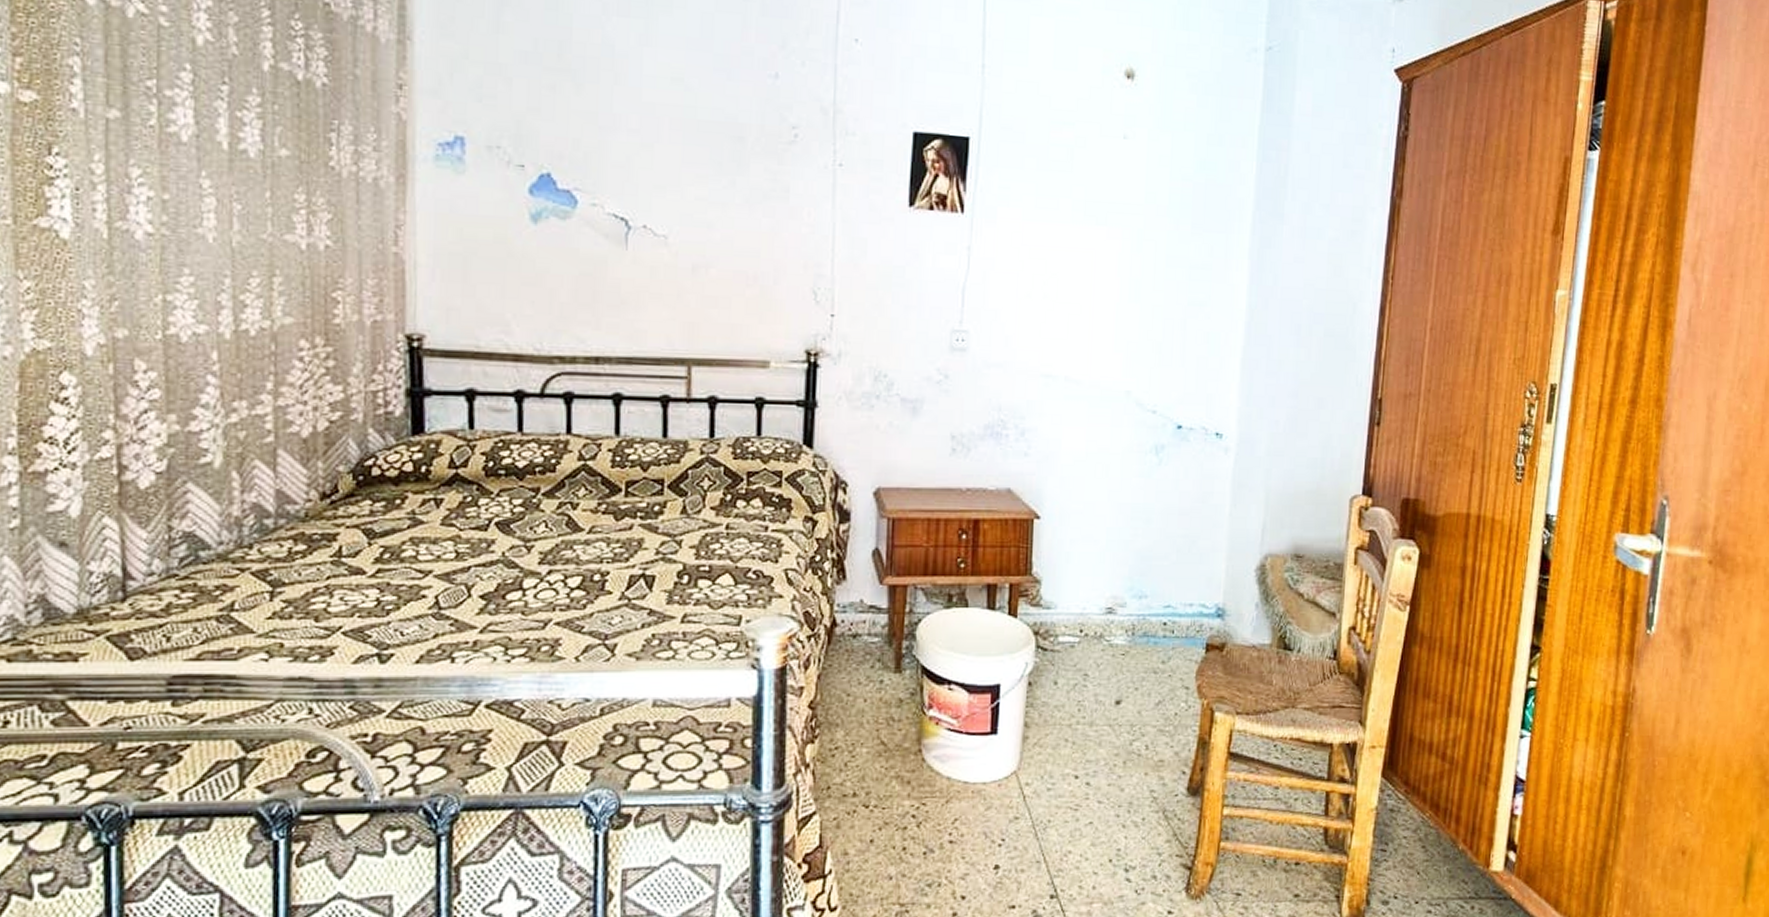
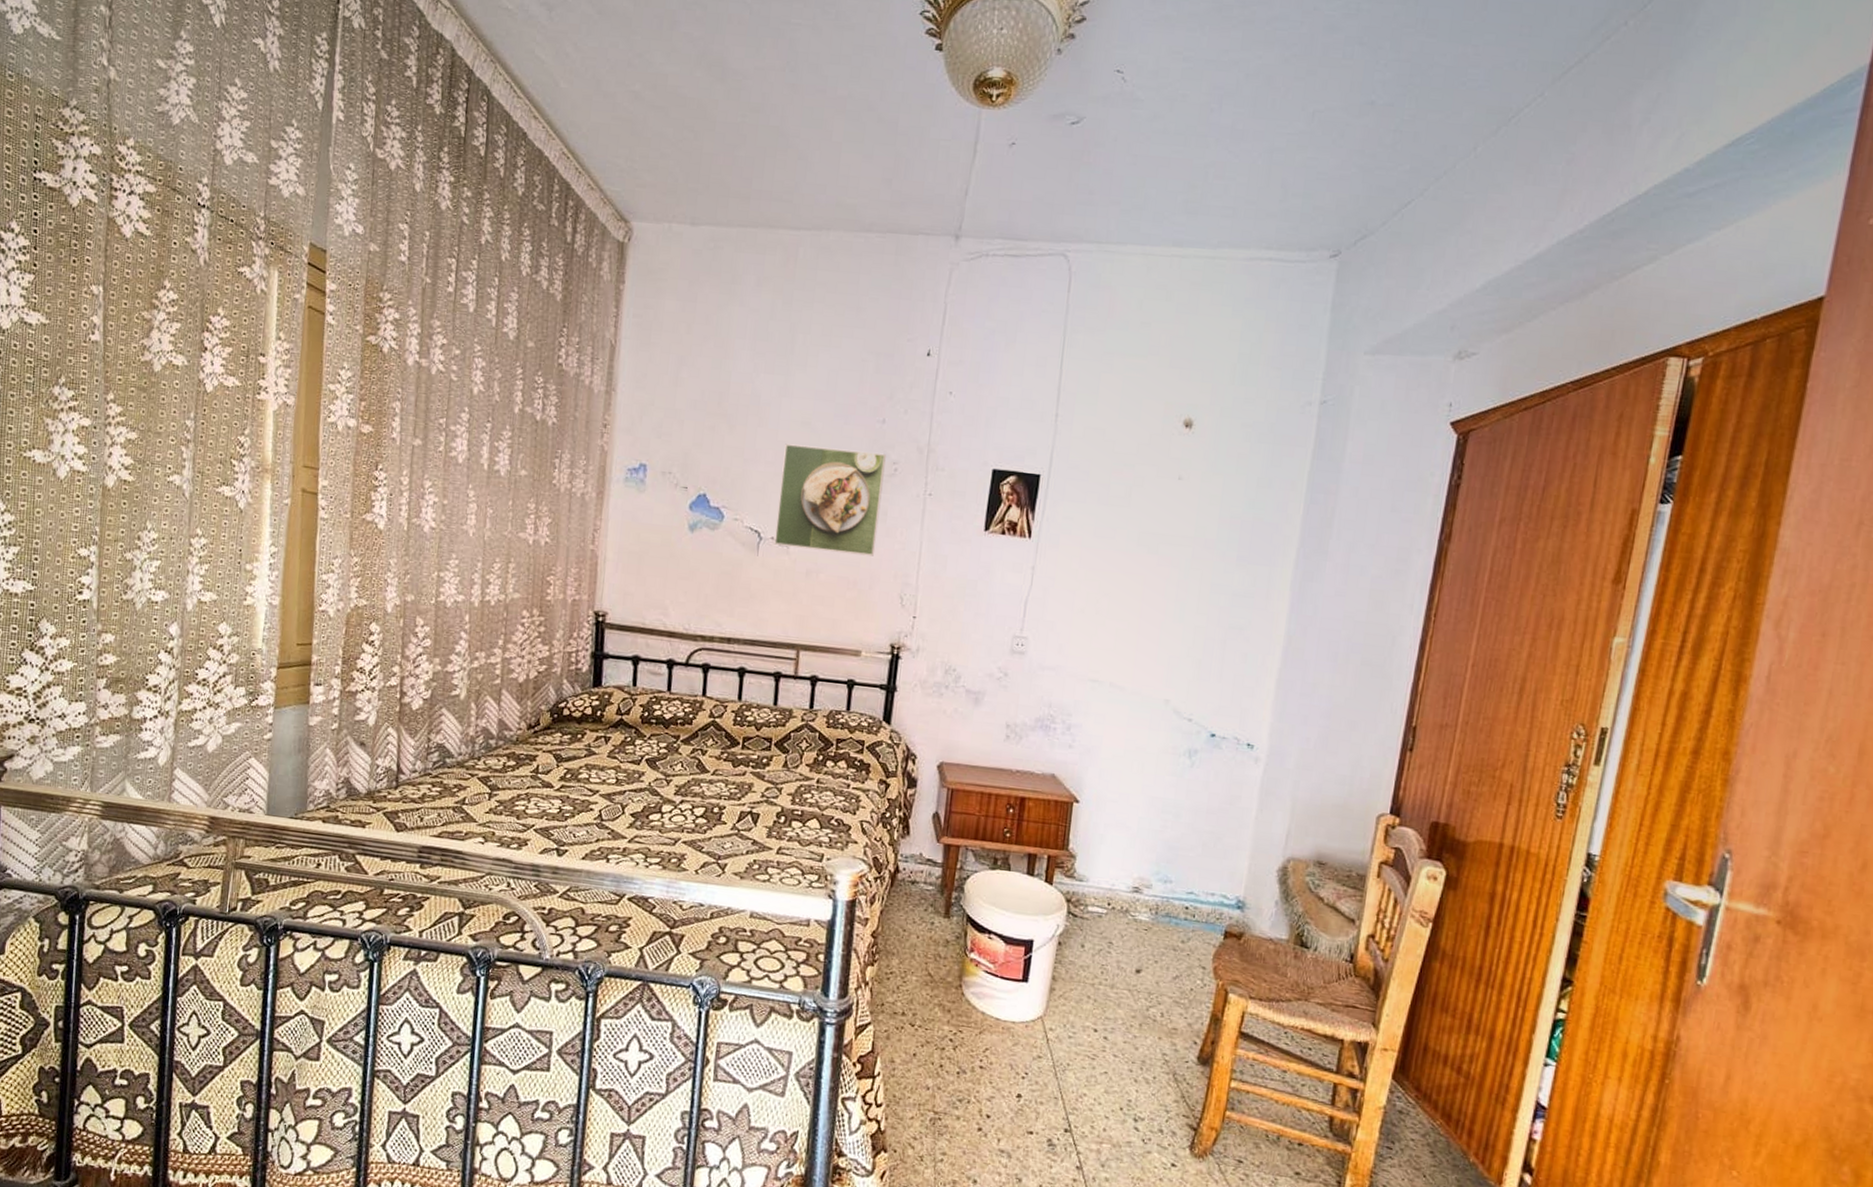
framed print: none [647,106,783,244] -> present [774,443,886,557]

